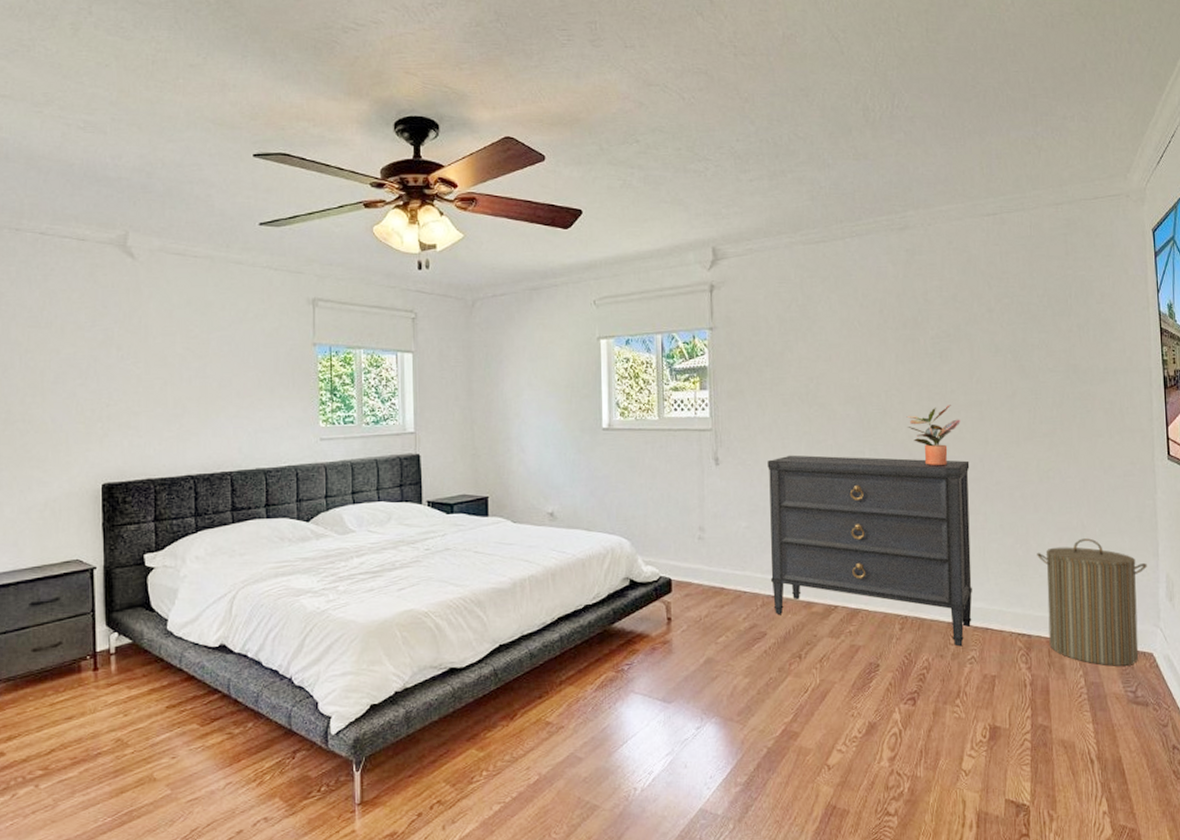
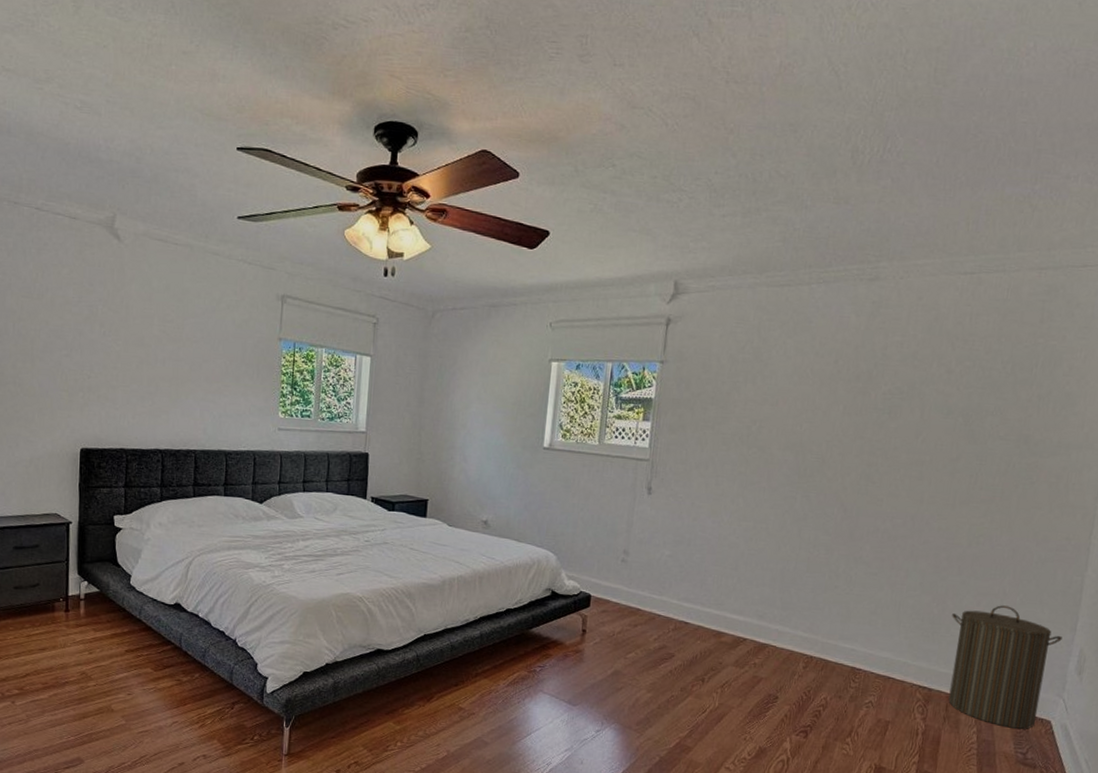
dresser: present [767,455,972,647] -> none [684,492,900,691]
potted plant: present [906,405,960,466] -> none [844,461,899,520]

